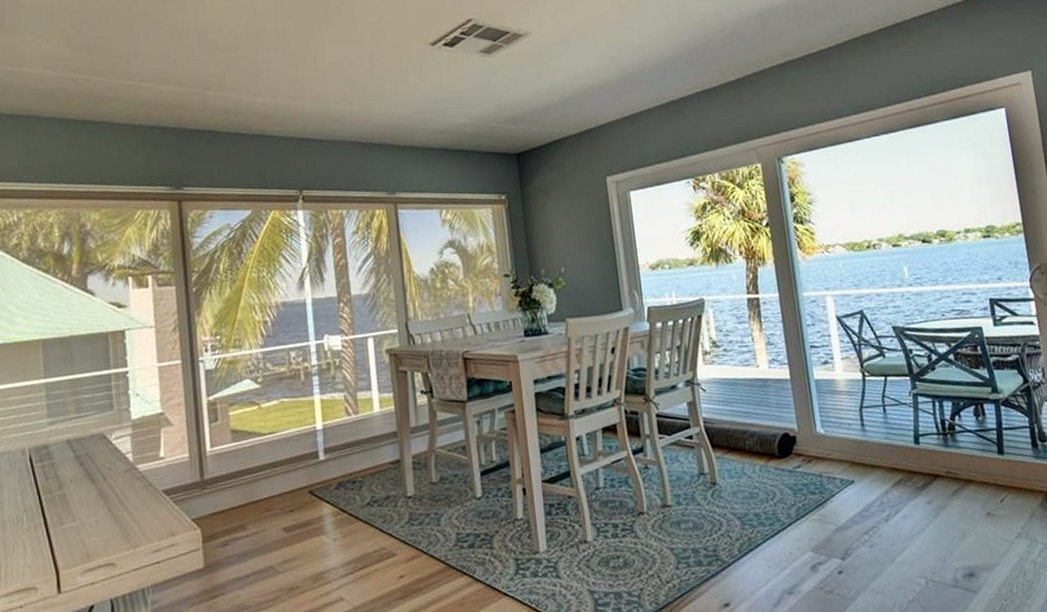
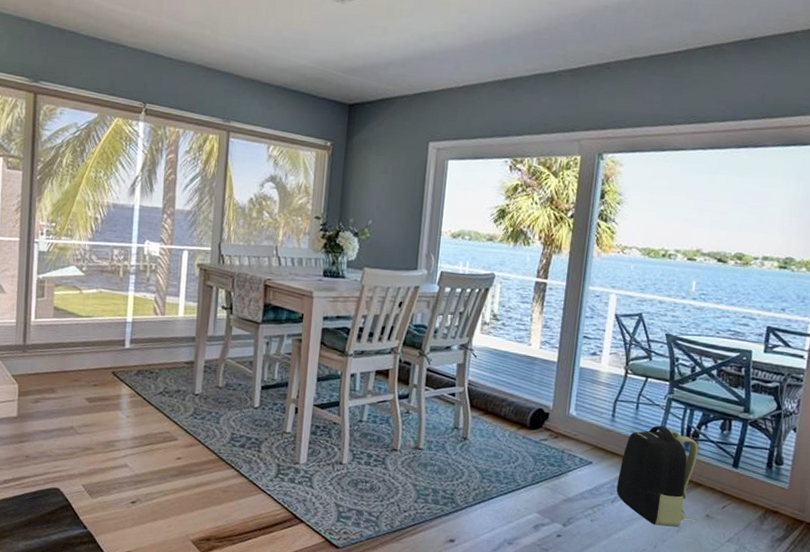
backpack: none [883,425,980,536] -> present [616,425,699,527]

